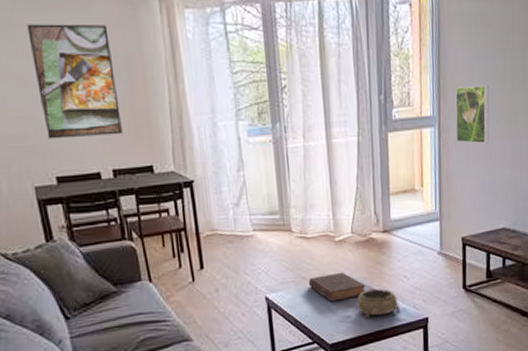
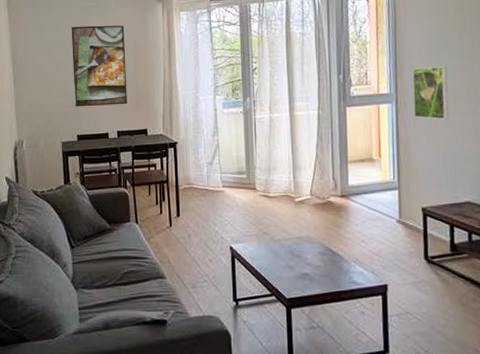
book: present [308,272,366,302] -> none [269,231,324,258]
decorative bowl: present [356,288,401,319] -> none [314,250,358,278]

